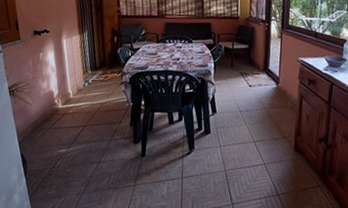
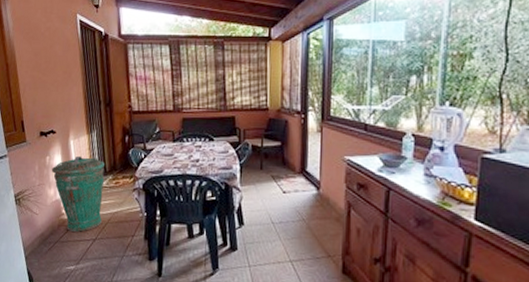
trash can: none [44,53,95,120] -> present [51,155,105,232]

